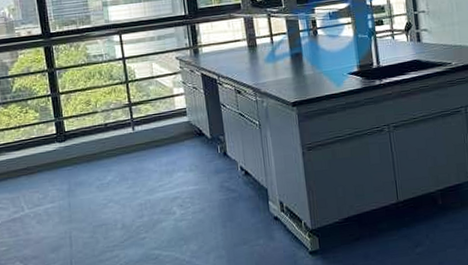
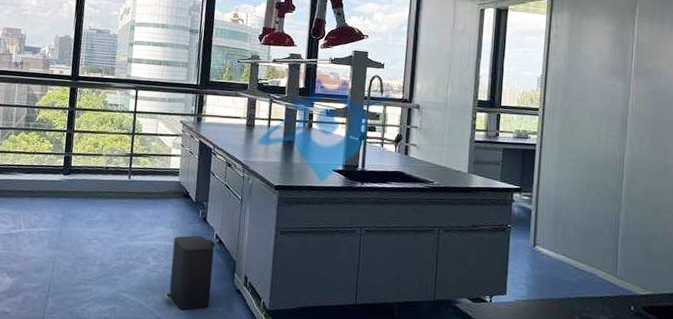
pedal bin: none [196,171,249,252] -> present [164,235,215,311]

